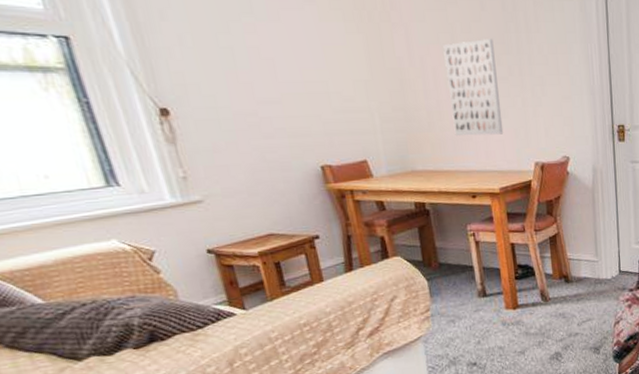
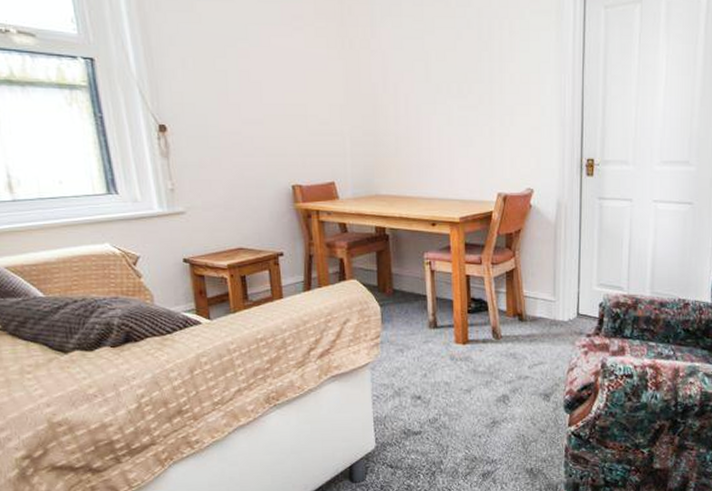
wall art: present [443,39,504,136] -> none [417,67,469,163]

